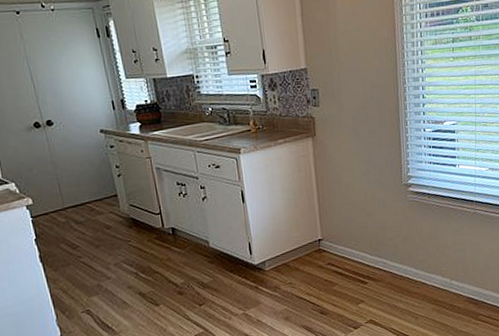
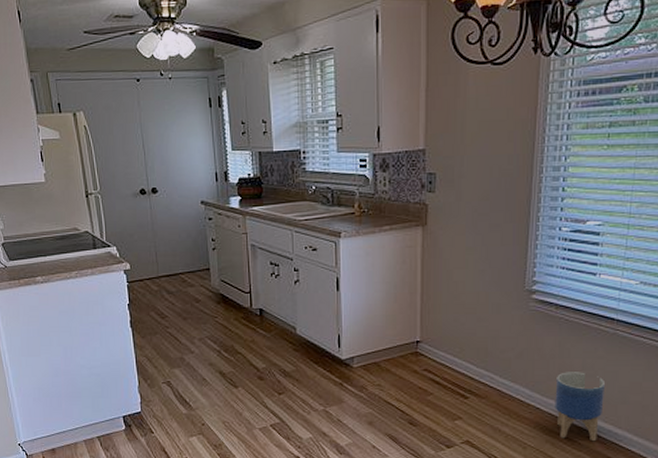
planter: none [435,247,473,305] -> present [555,372,606,442]

